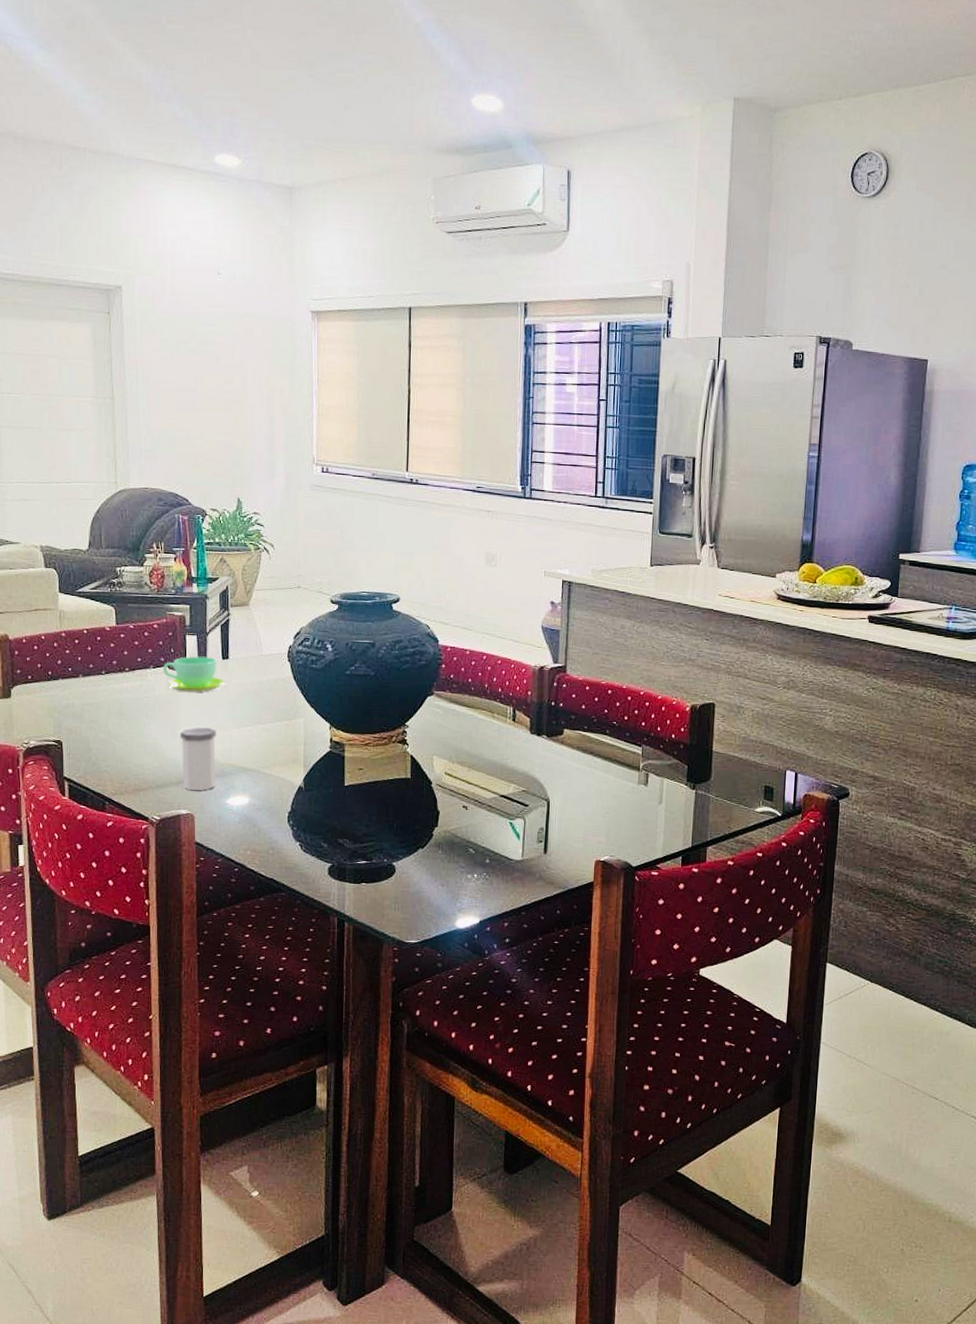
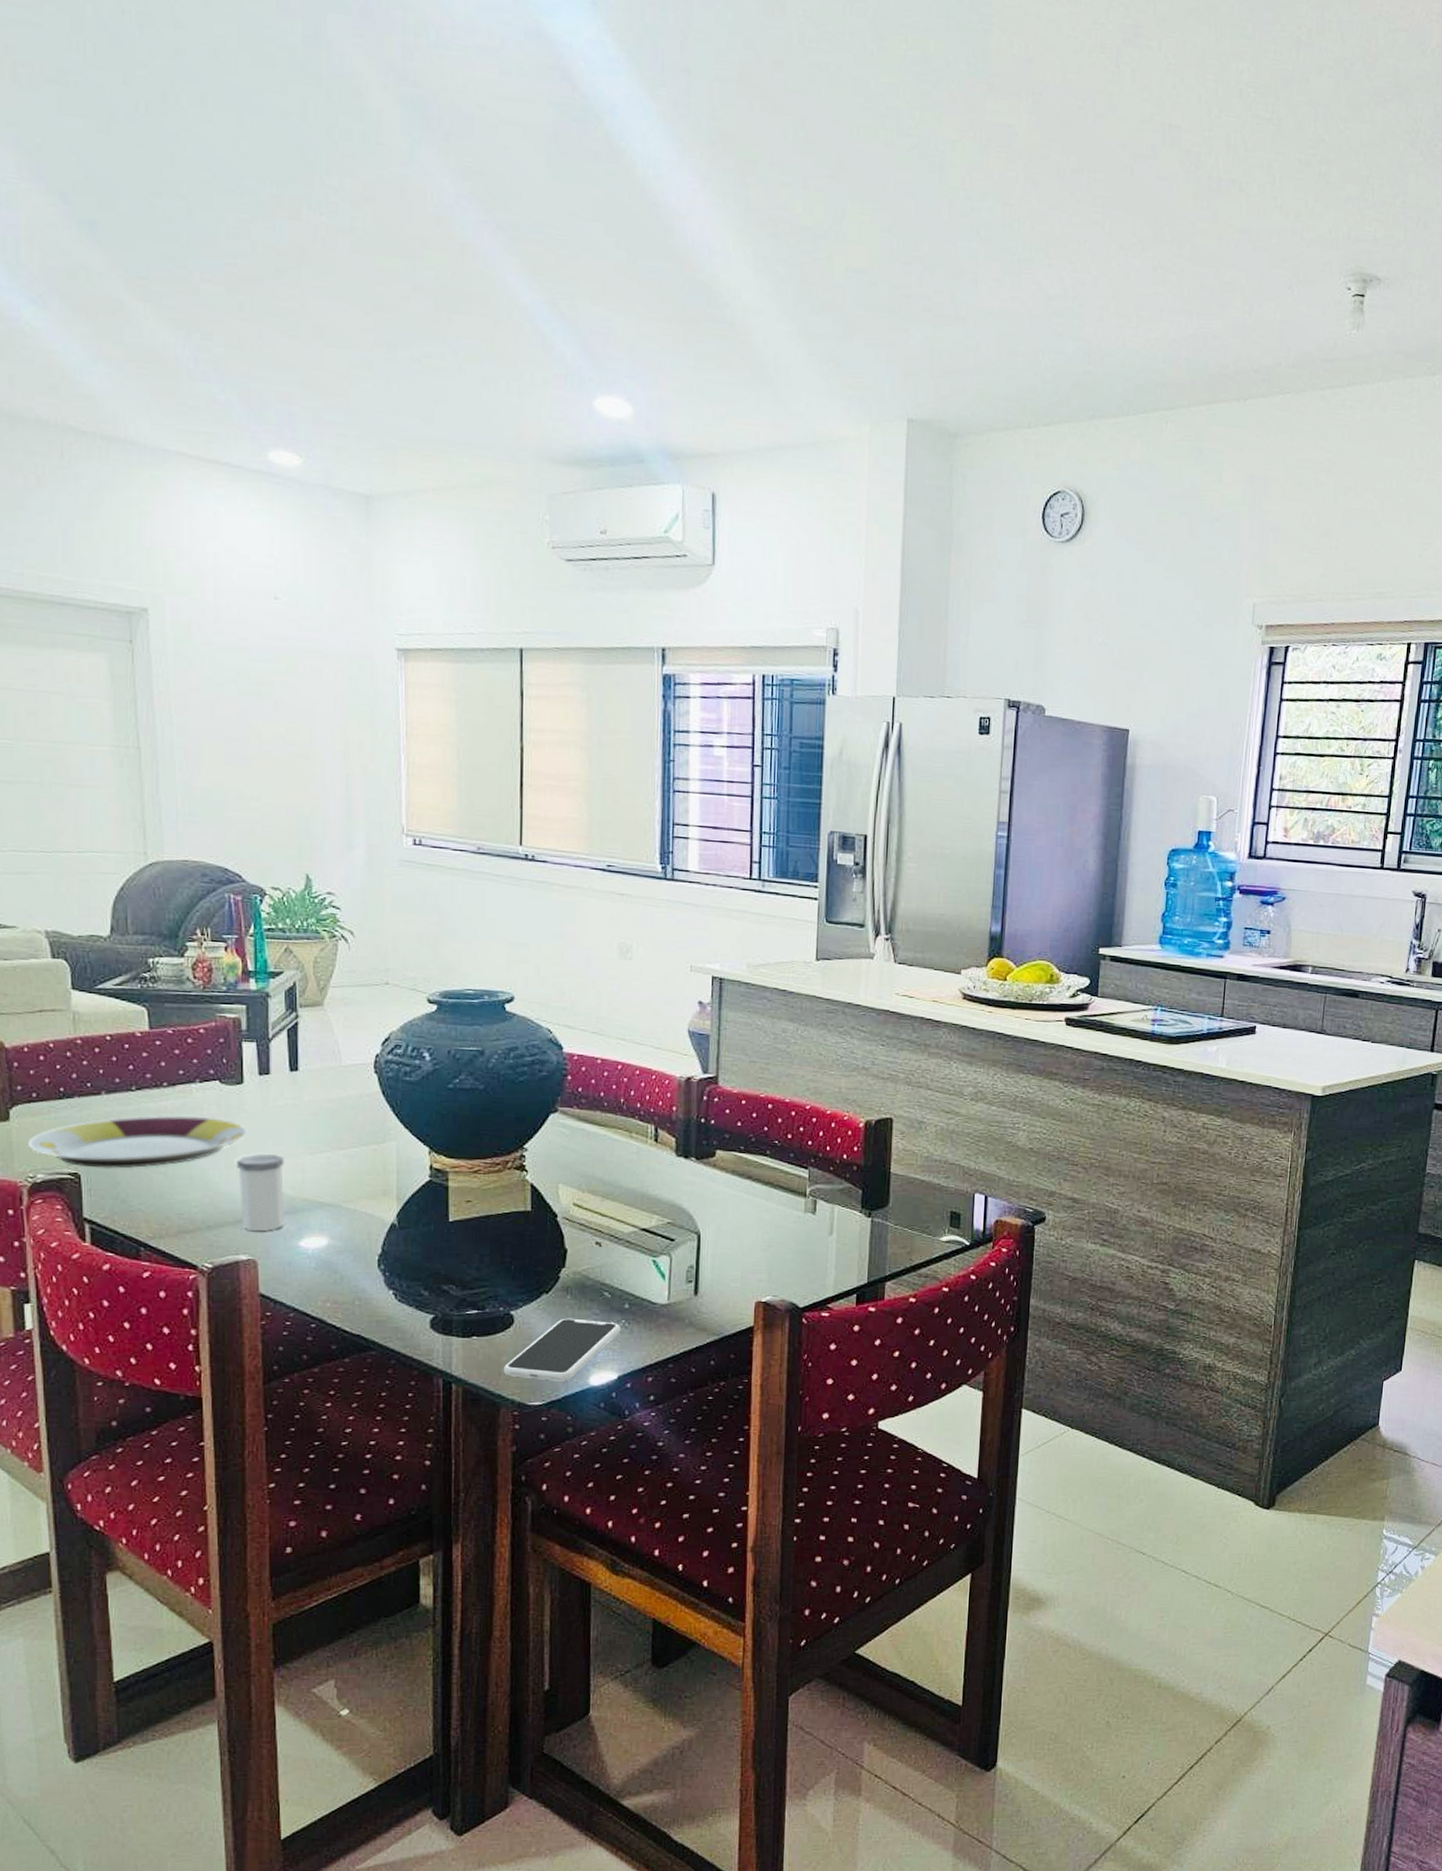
plate: none [24,694,187,738] -> present [28,1115,246,1169]
cup: present [163,656,224,692] -> none [213,1067,293,1112]
smartphone: none [386,869,482,924] -> present [503,1318,621,1381]

